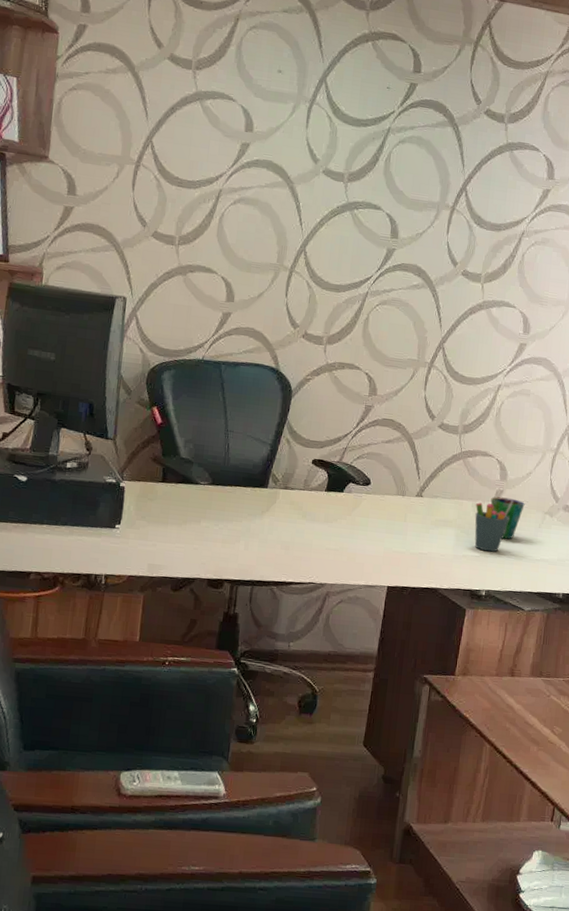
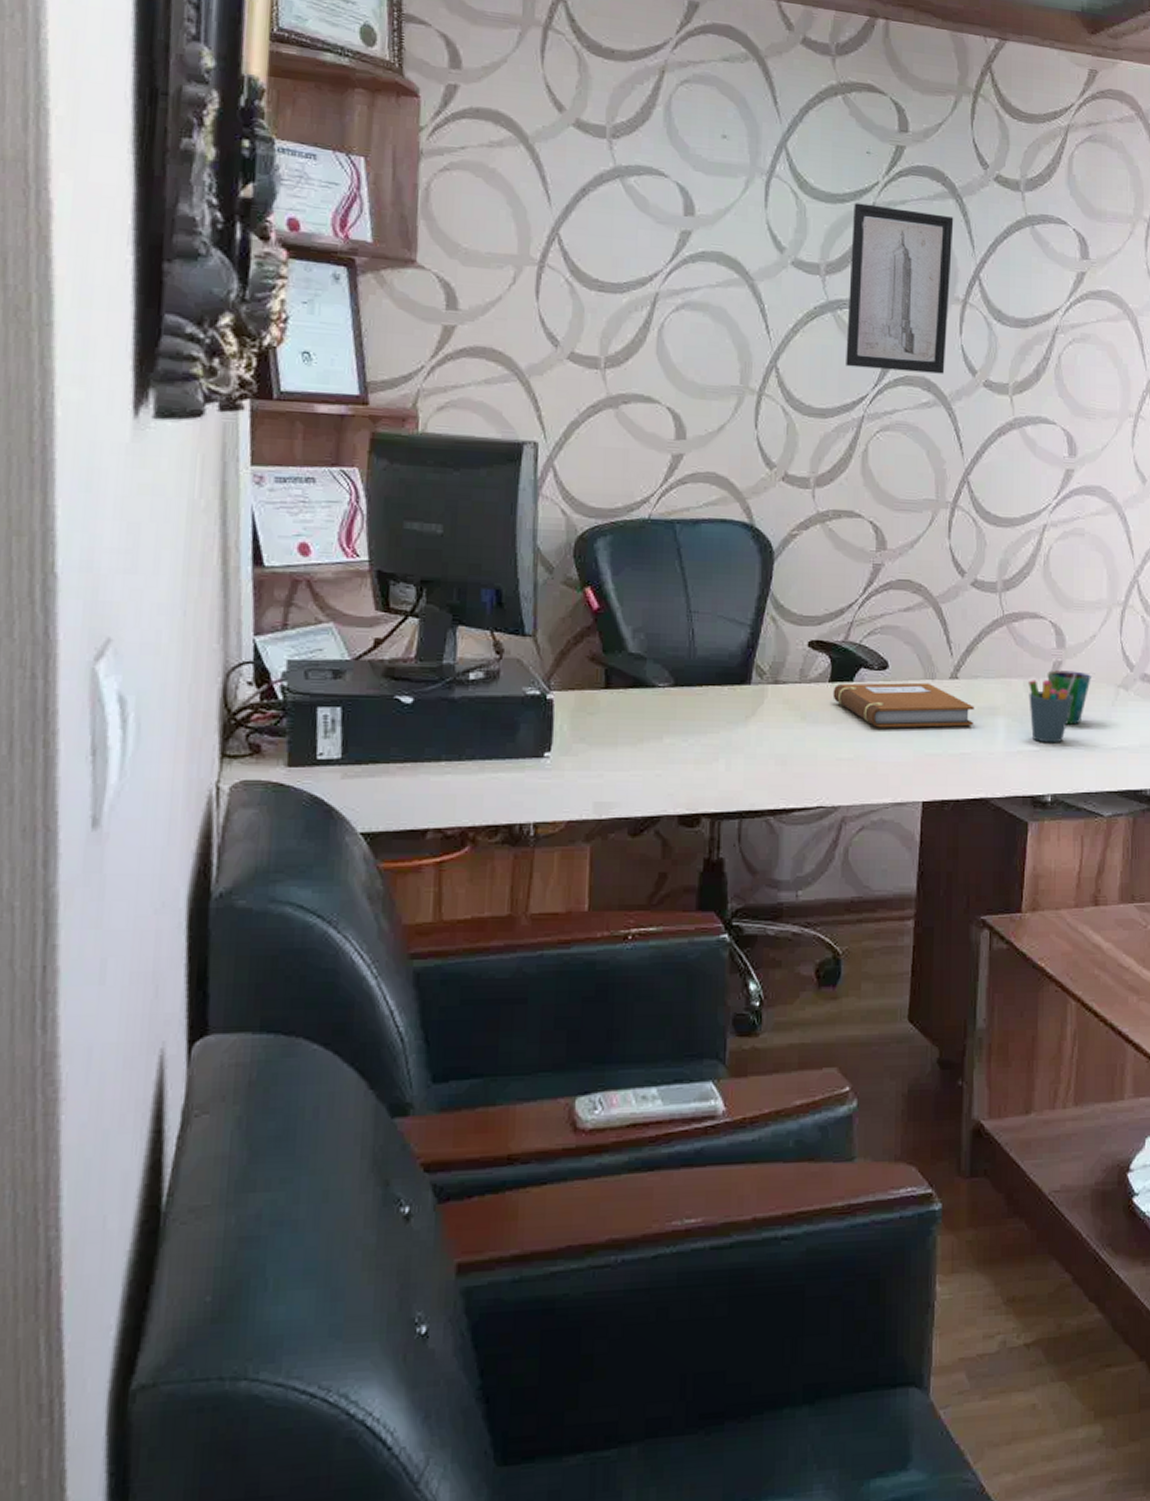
notebook: none [327,493,433,533] -> present [832,682,975,728]
wall art: none [357,127,450,264] -> present [846,203,954,374]

